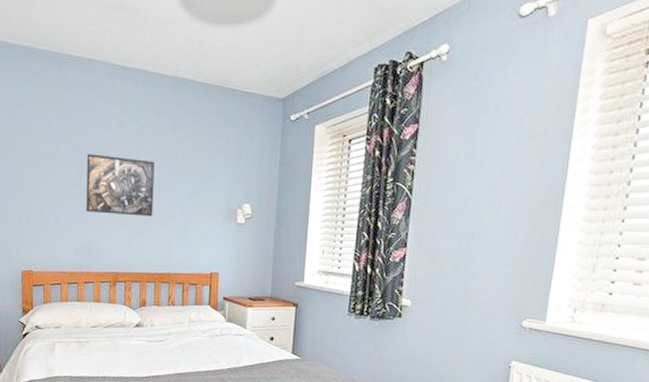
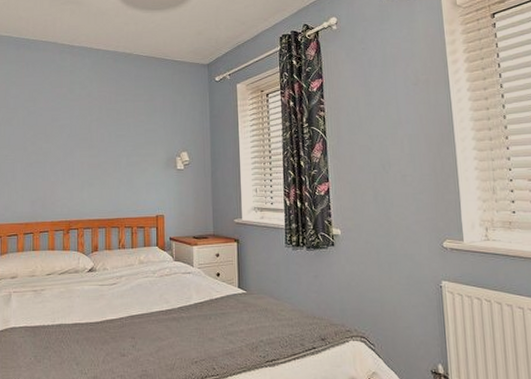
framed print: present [86,154,154,217] -> none [41,117,101,169]

